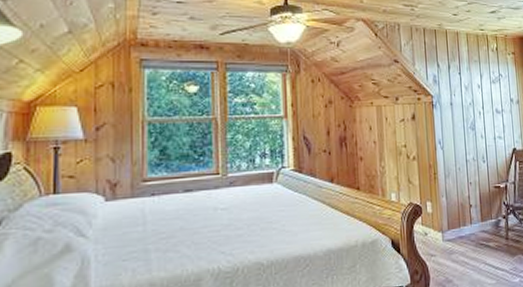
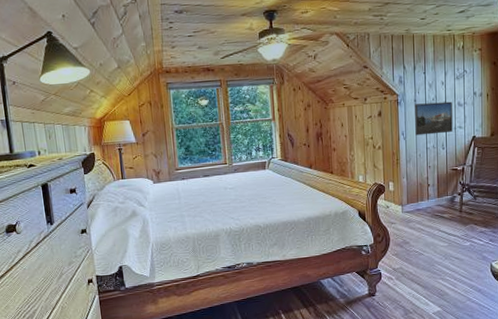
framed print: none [451,107,492,145] -> present [415,101,453,136]

